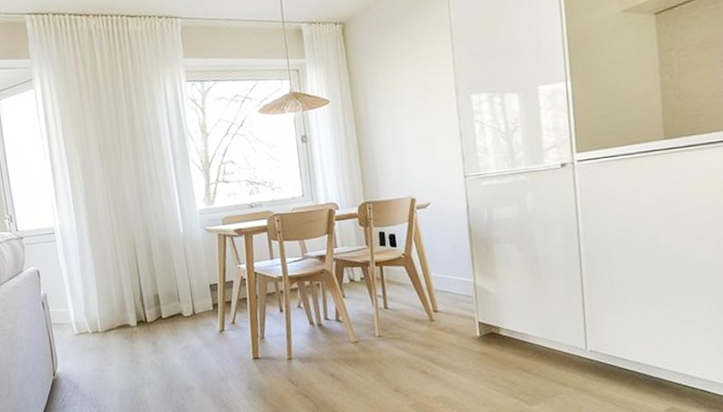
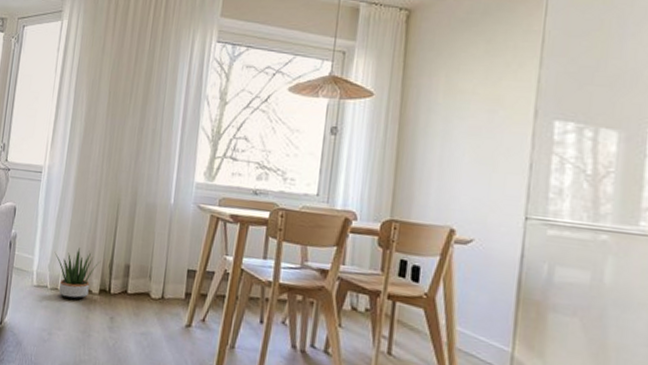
potted plant: none [86,291,131,337] -> present [54,247,100,300]

